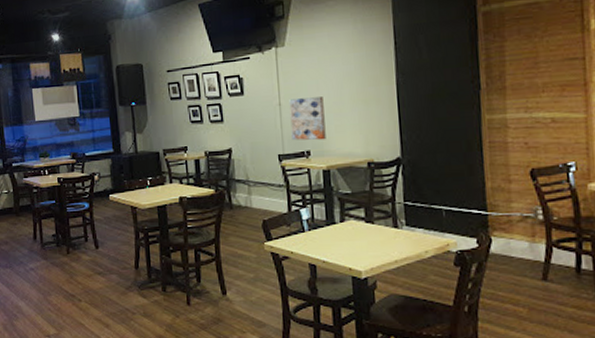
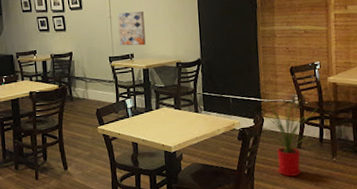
house plant: none [487,212,572,319] -> present [260,99,317,177]

